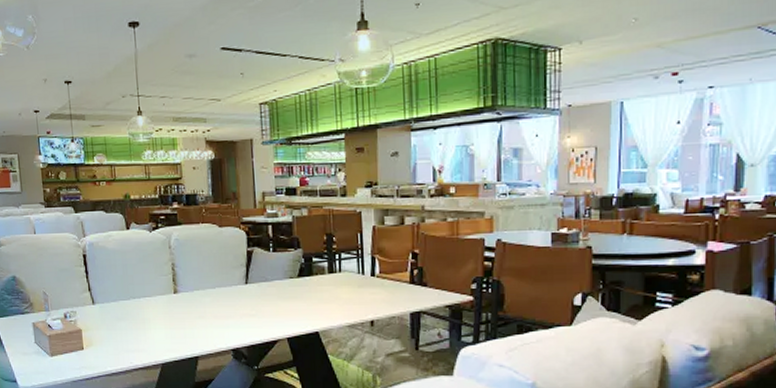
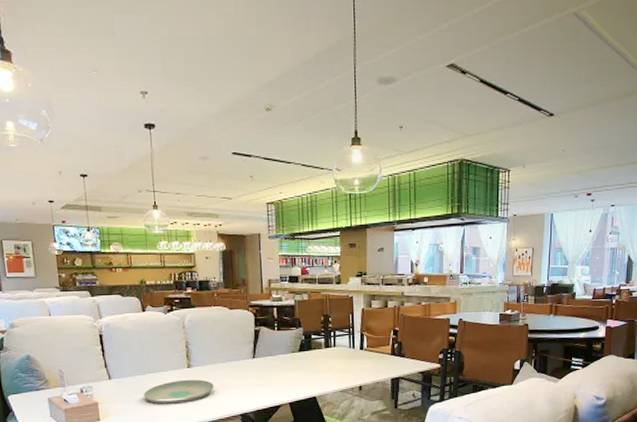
plate: none [128,306,203,334] -> present [144,379,214,404]

